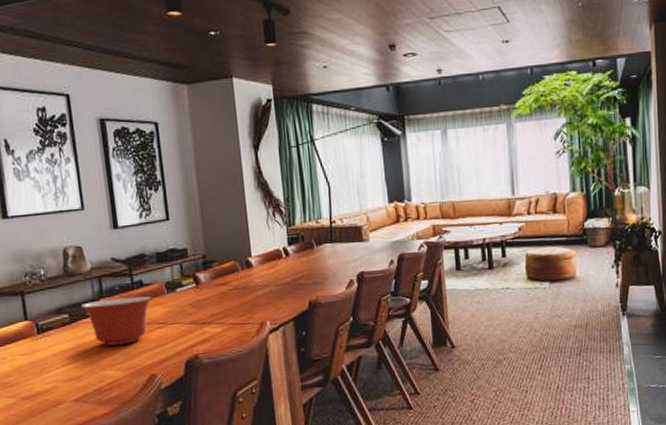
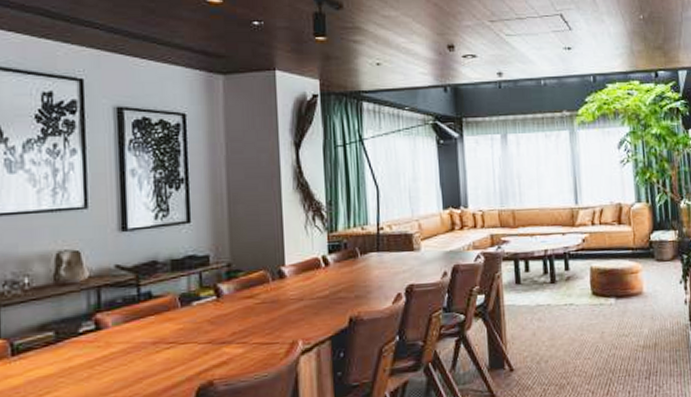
mixing bowl: present [80,296,152,346] -> none [71,310,161,371]

